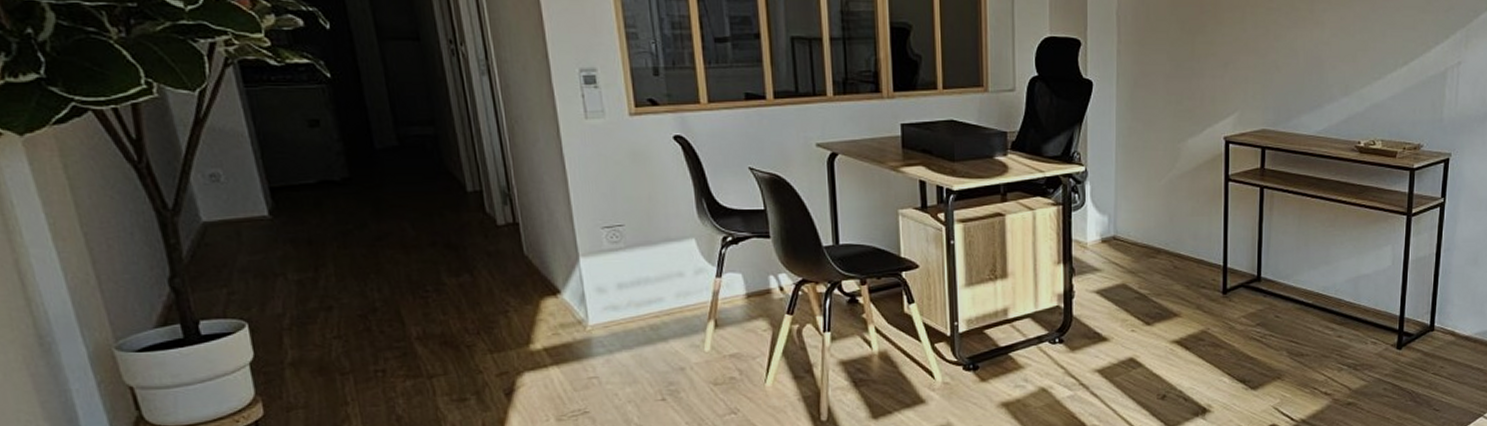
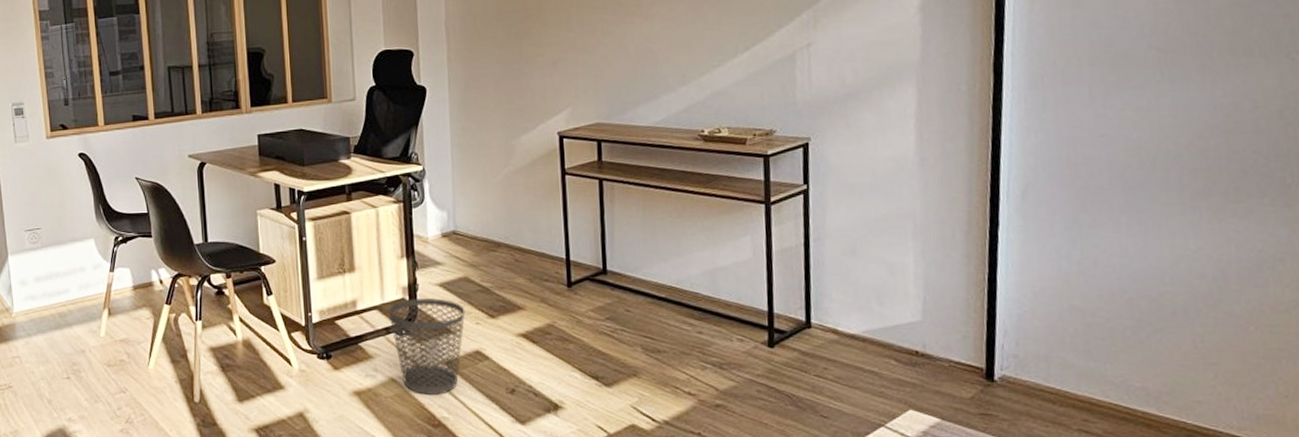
wastebasket: none [1041,305,1121,404] -> present [388,297,465,395]

